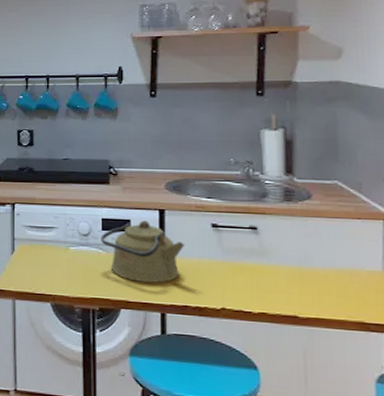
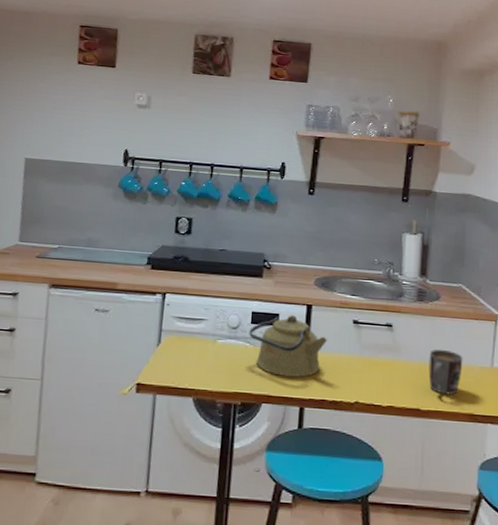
mug: none [304,252,347,302] -> present [428,349,463,395]

